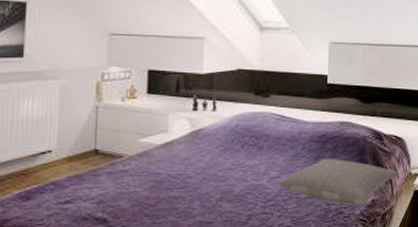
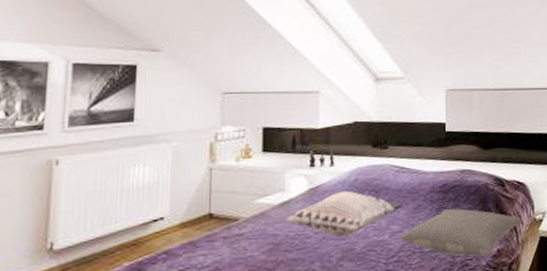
decorative pillow: none [167,135,281,178] -> present [285,190,402,237]

